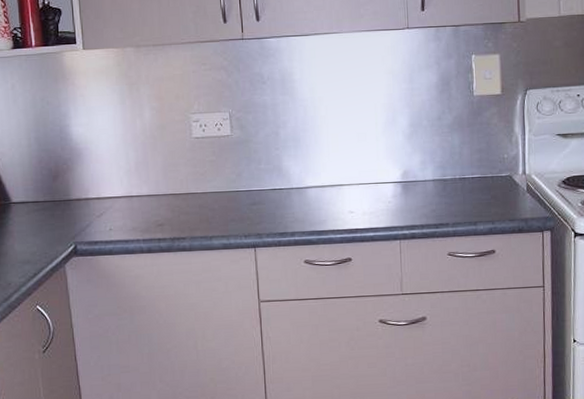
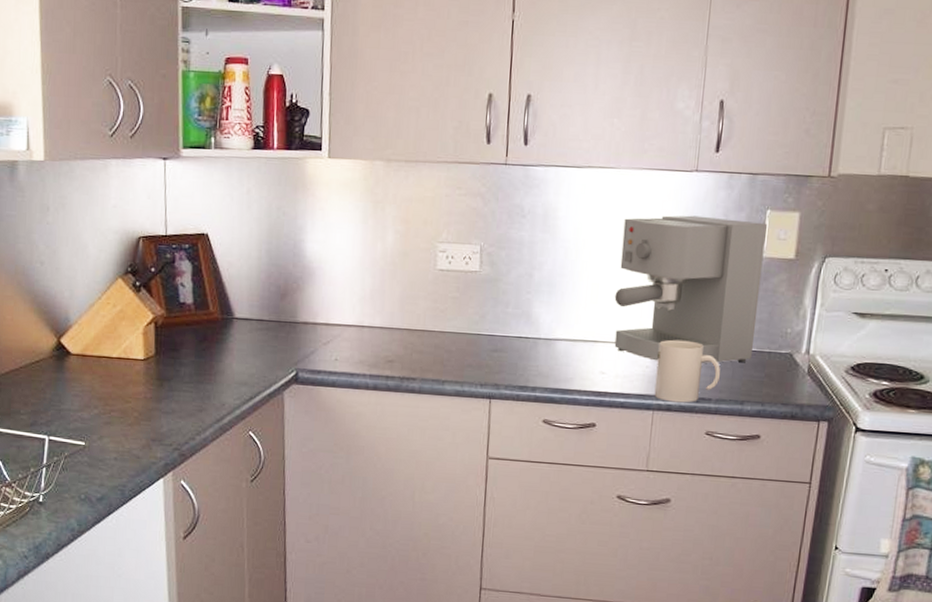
coffee maker: none [352,66,478,196] -> present [614,215,767,364]
mug: none [396,174,454,231] -> present [654,339,721,403]

